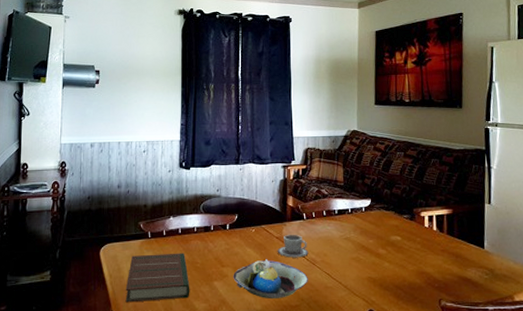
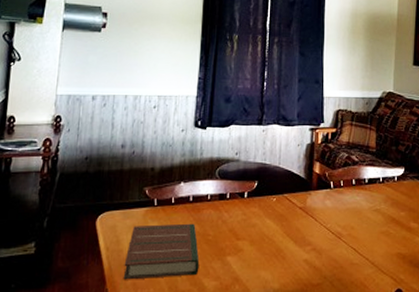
decorative bowl: present [233,258,308,298] -> none [249,231,332,276]
cup: present [277,234,309,258] -> none [300,204,334,231]

